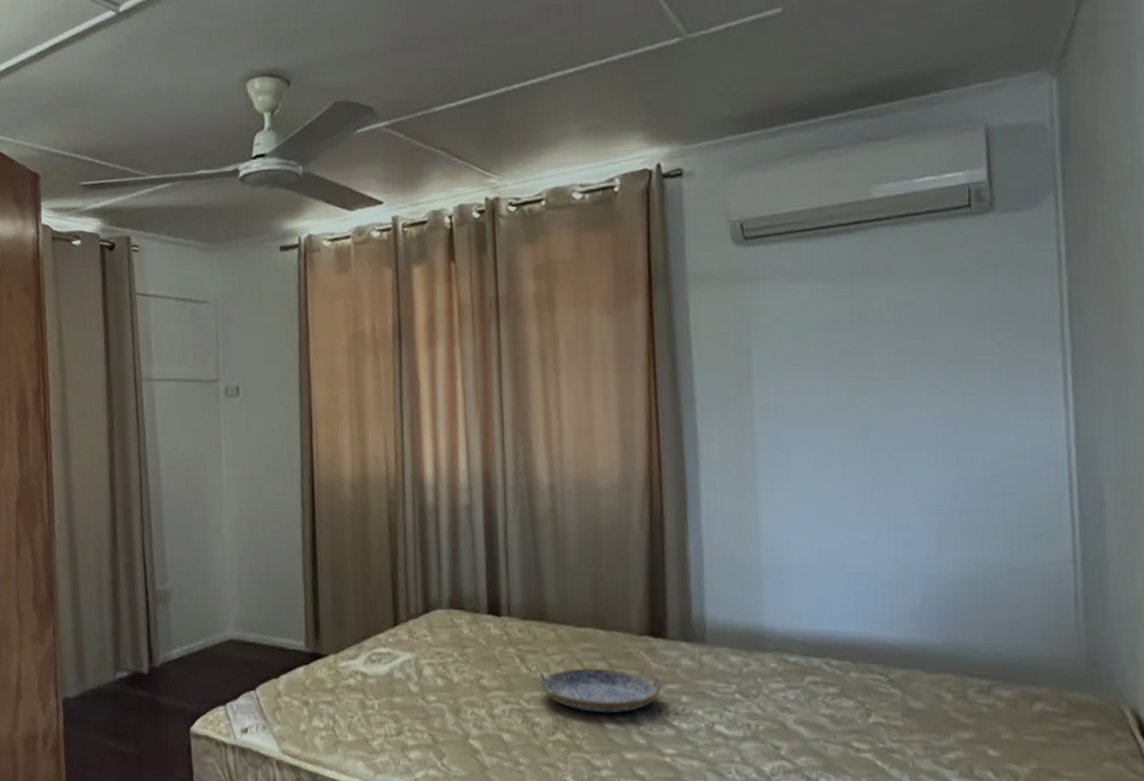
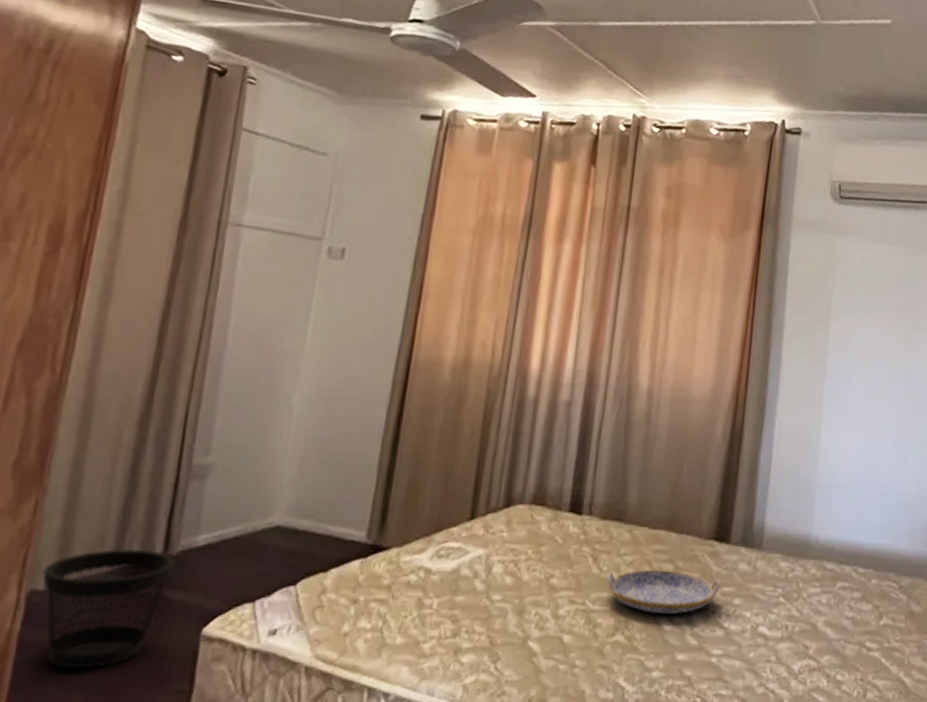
wastebasket: none [69,664,160,760] -> present [42,549,176,670]

